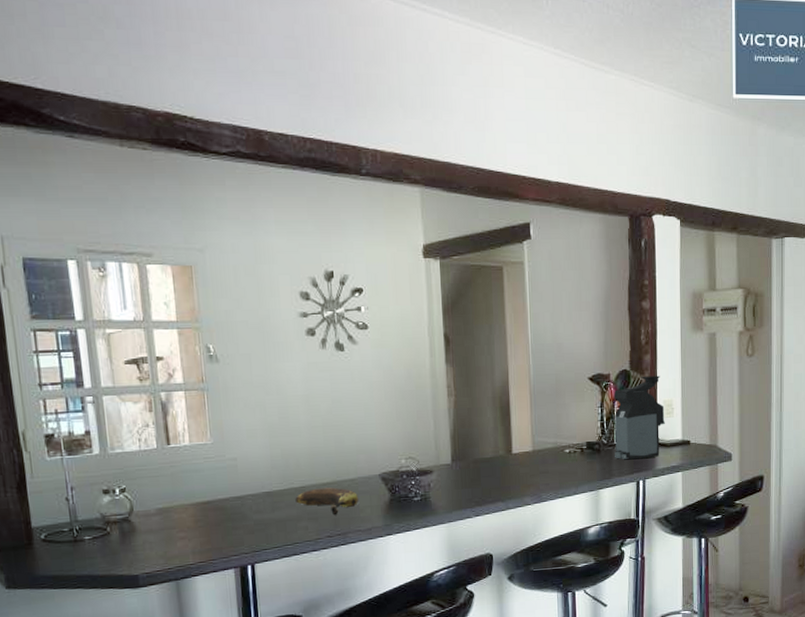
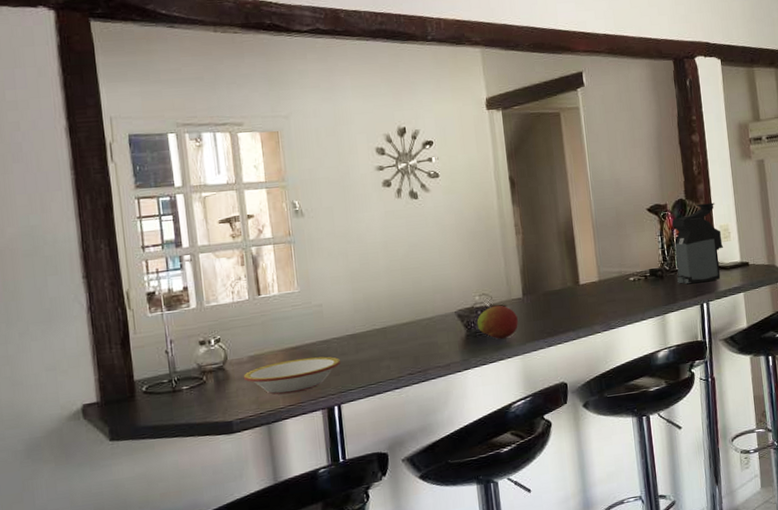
bowl: none [150,513,256,551] -> present [243,356,341,395]
banana: present [295,487,359,516] -> none [377,326,438,354]
fruit: none [401,470,445,506] -> present [476,305,518,339]

